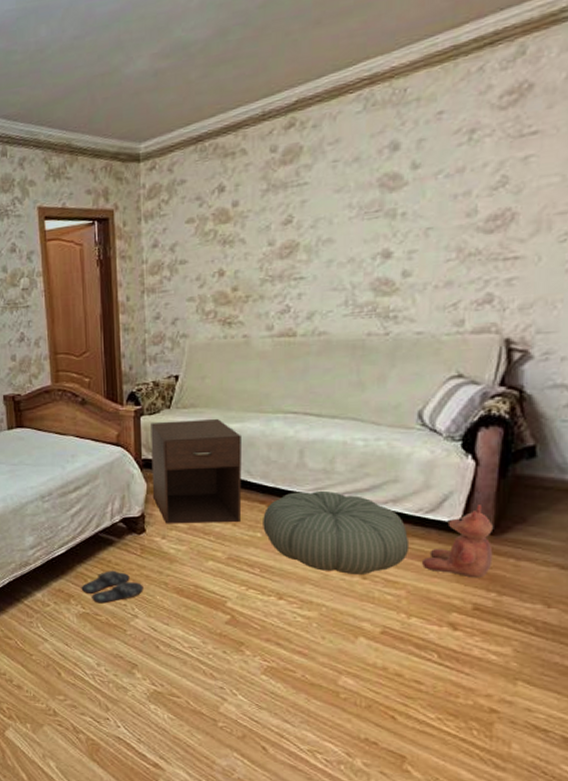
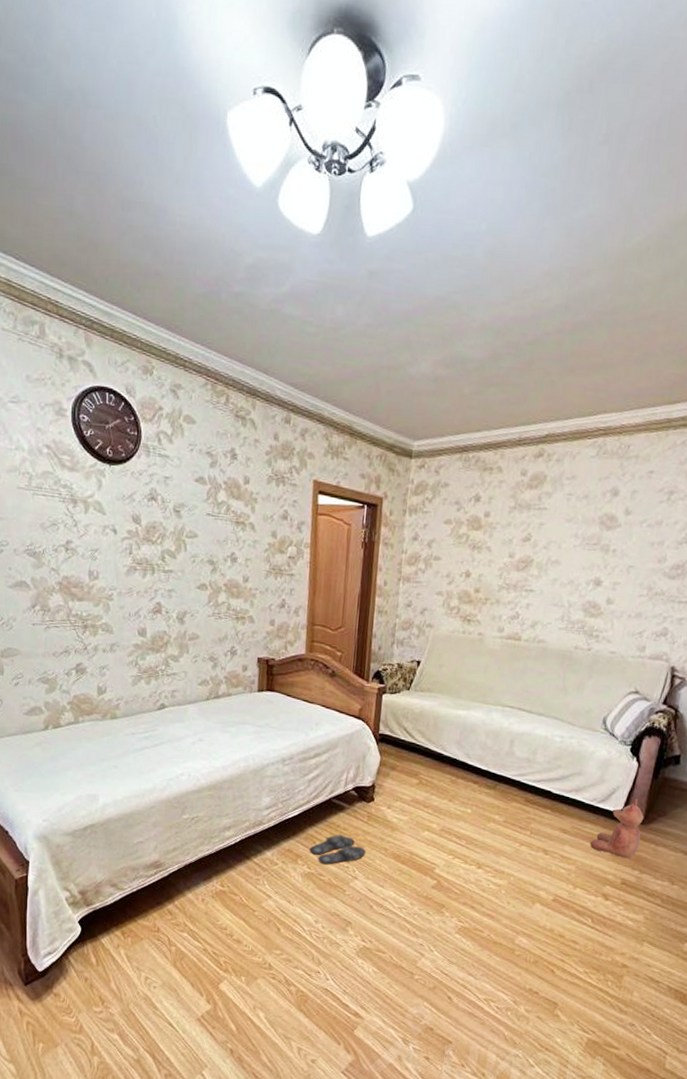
nightstand: present [151,418,242,524] -> none [384,701,466,798]
pouf: present [263,491,410,576] -> none [473,776,583,851]

